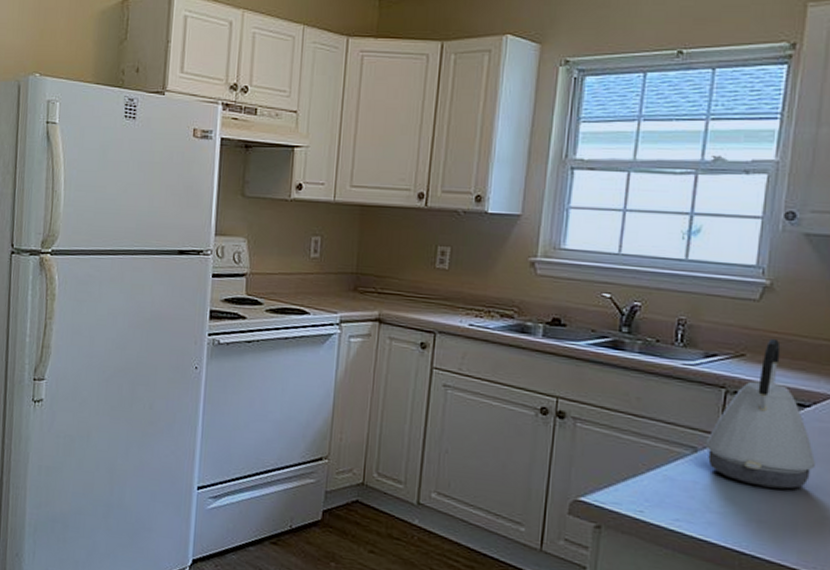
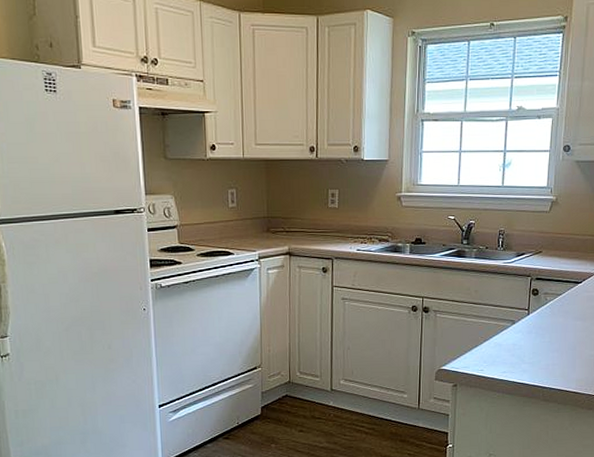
kettle: present [705,338,815,489] -> none [519,238,585,341]

